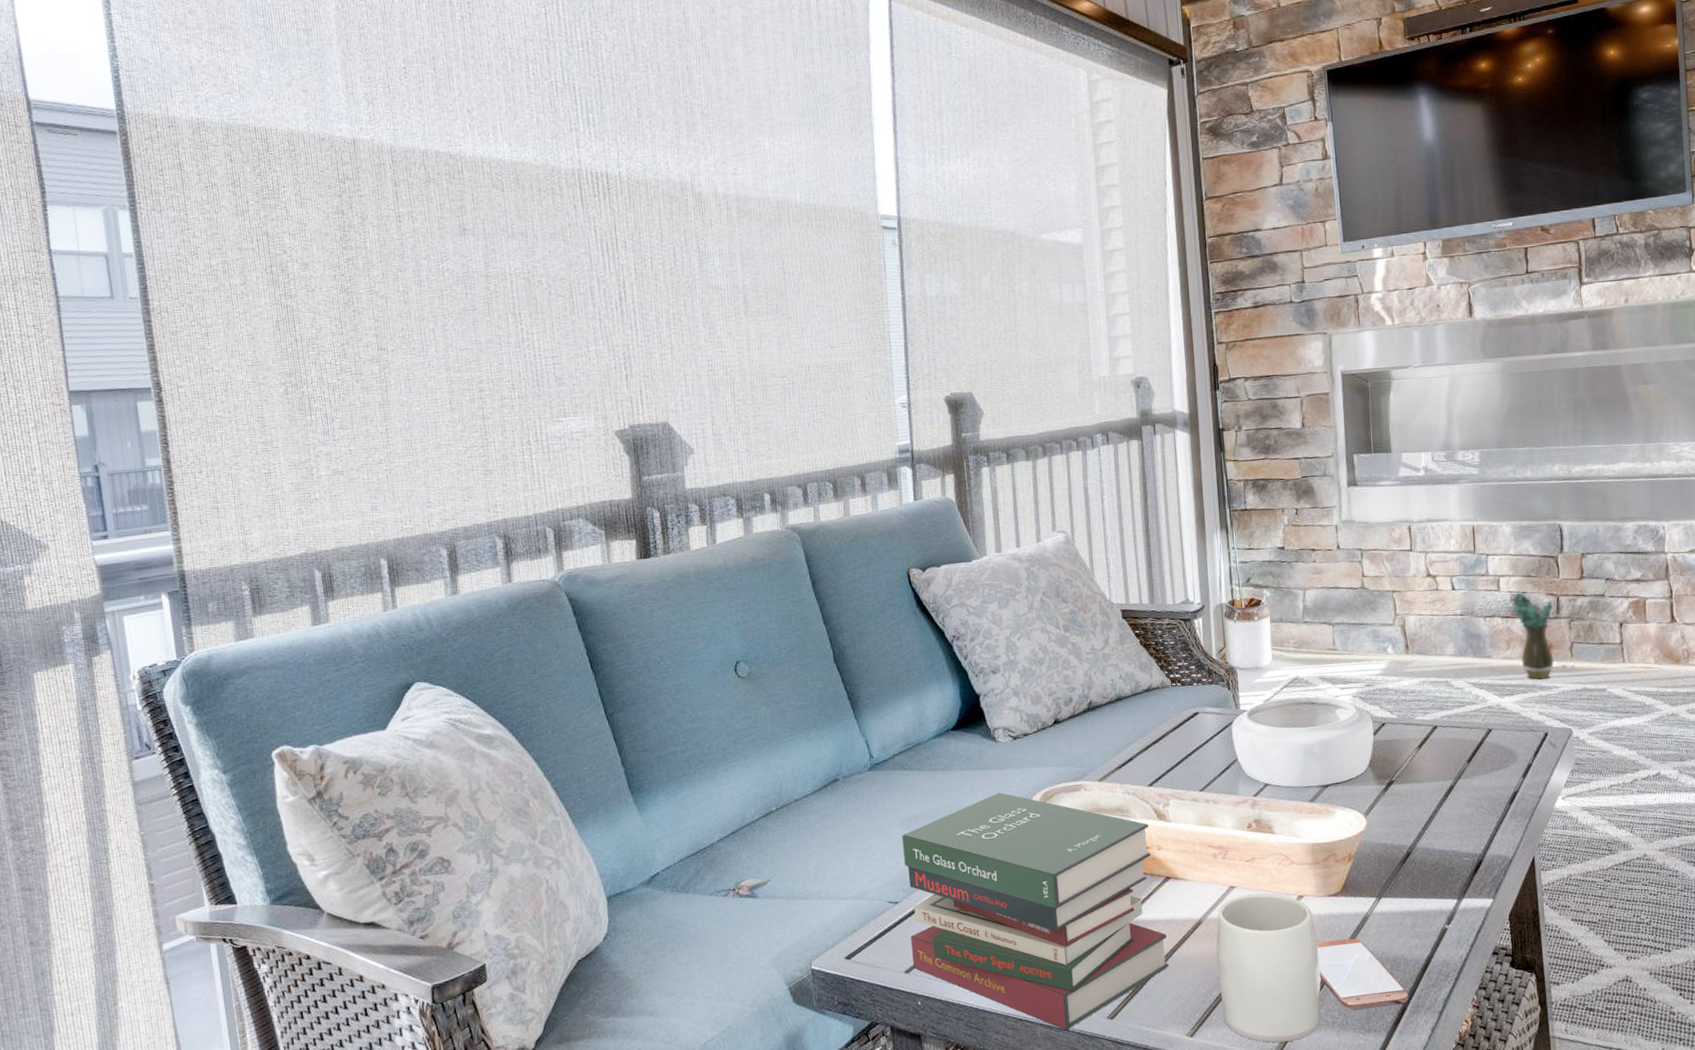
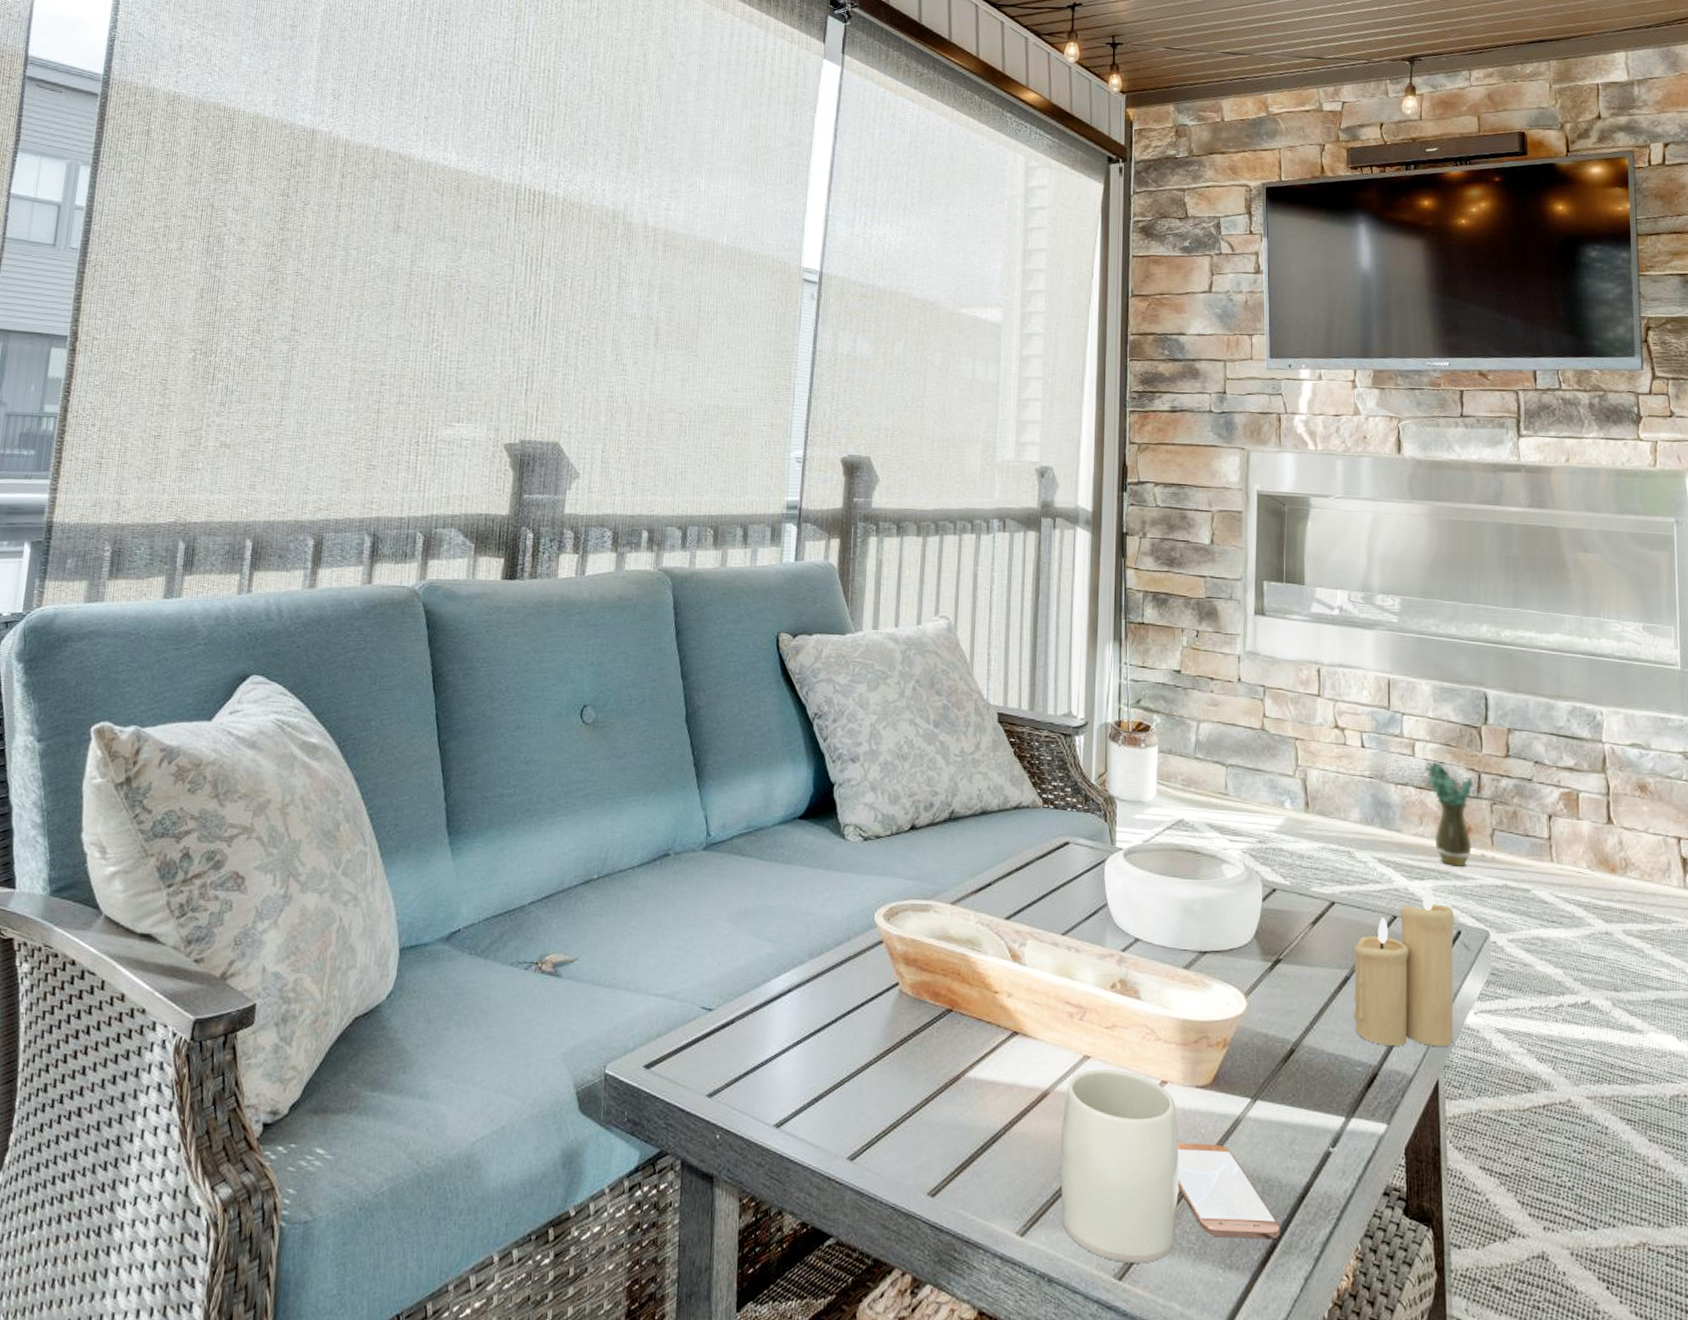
books: present [902,792,1169,1030] -> none [718,899,1006,1200]
candle: none [1456,699,1545,837] -> present [1353,885,1454,1048]

